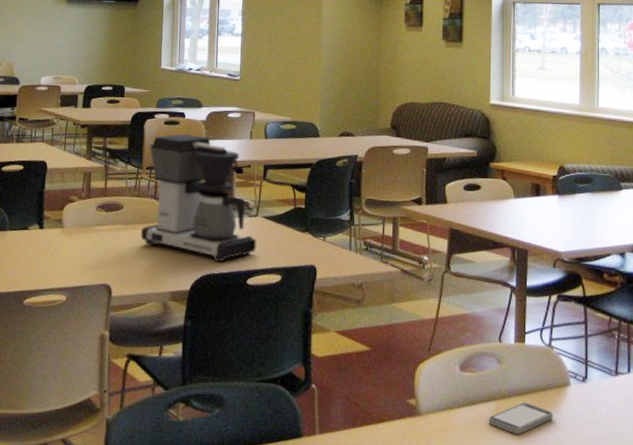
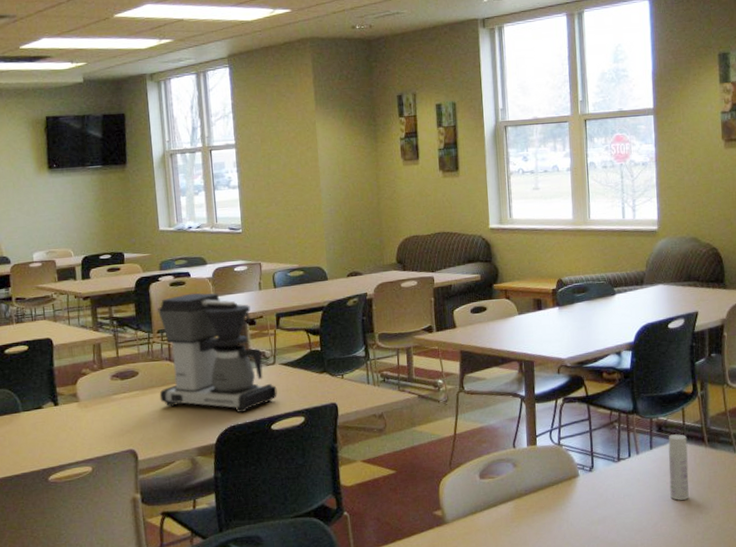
smartphone: present [488,402,553,435] -> none [508,497,565,527]

